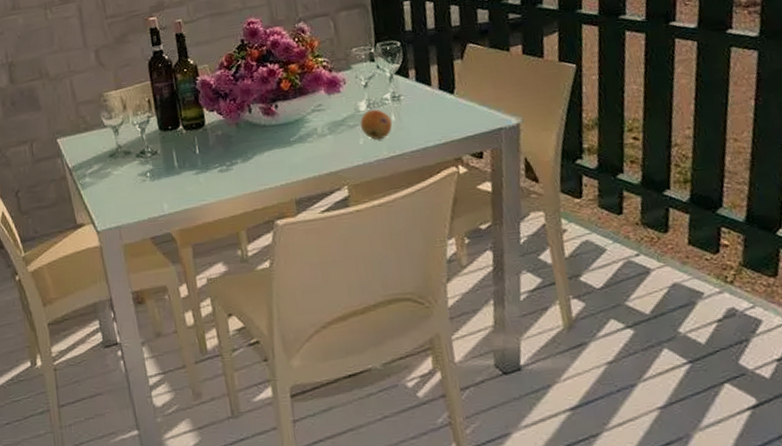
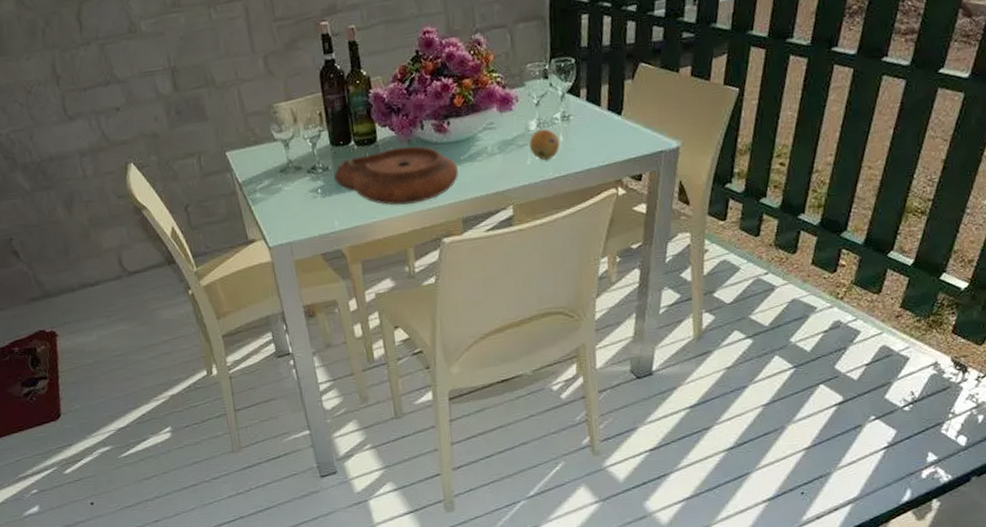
plate: none [163,129,289,188] -> present [334,146,458,206]

